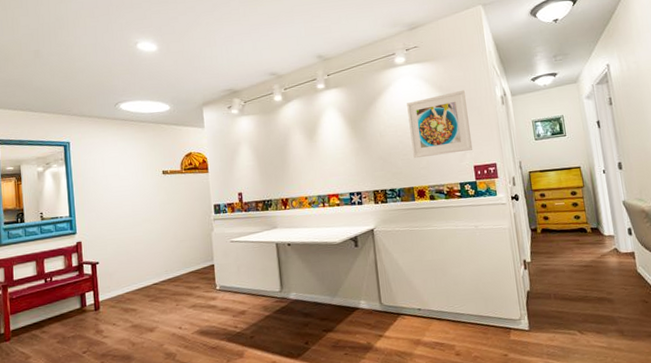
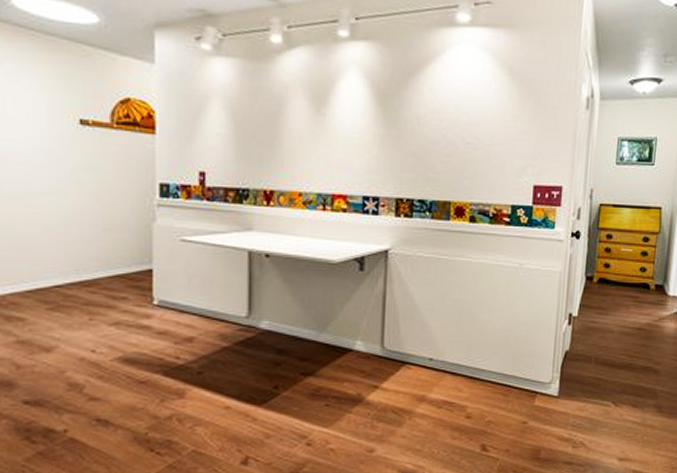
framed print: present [407,90,473,159] -> none [458,78,543,165]

